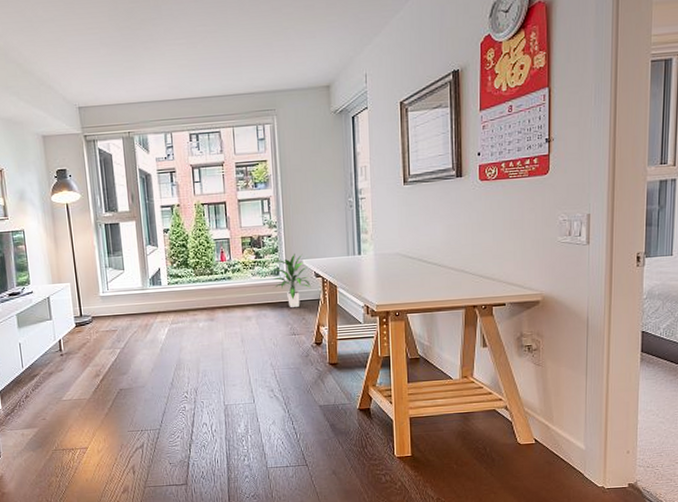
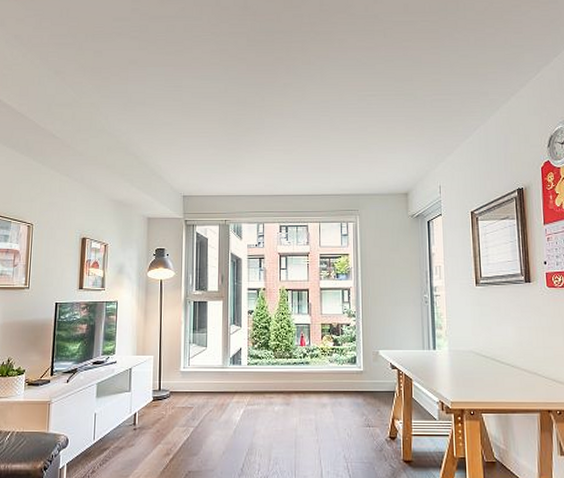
indoor plant: present [272,253,311,308] -> none [349,344,387,399]

